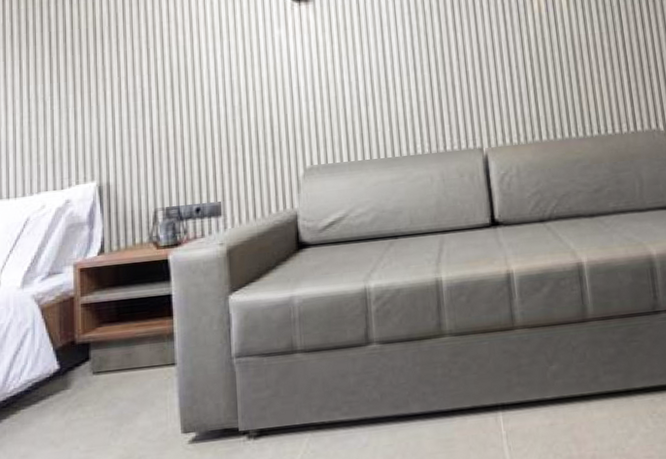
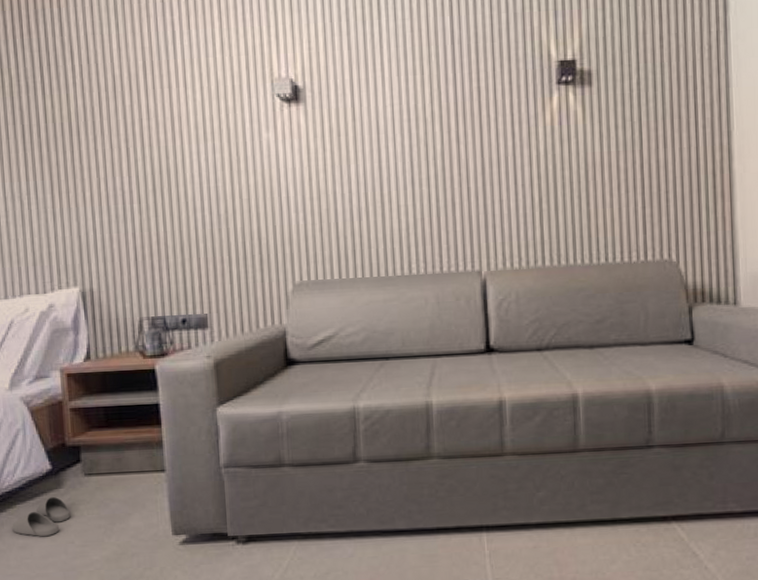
slippers: none [13,398,77,444] -> present [11,496,71,537]

